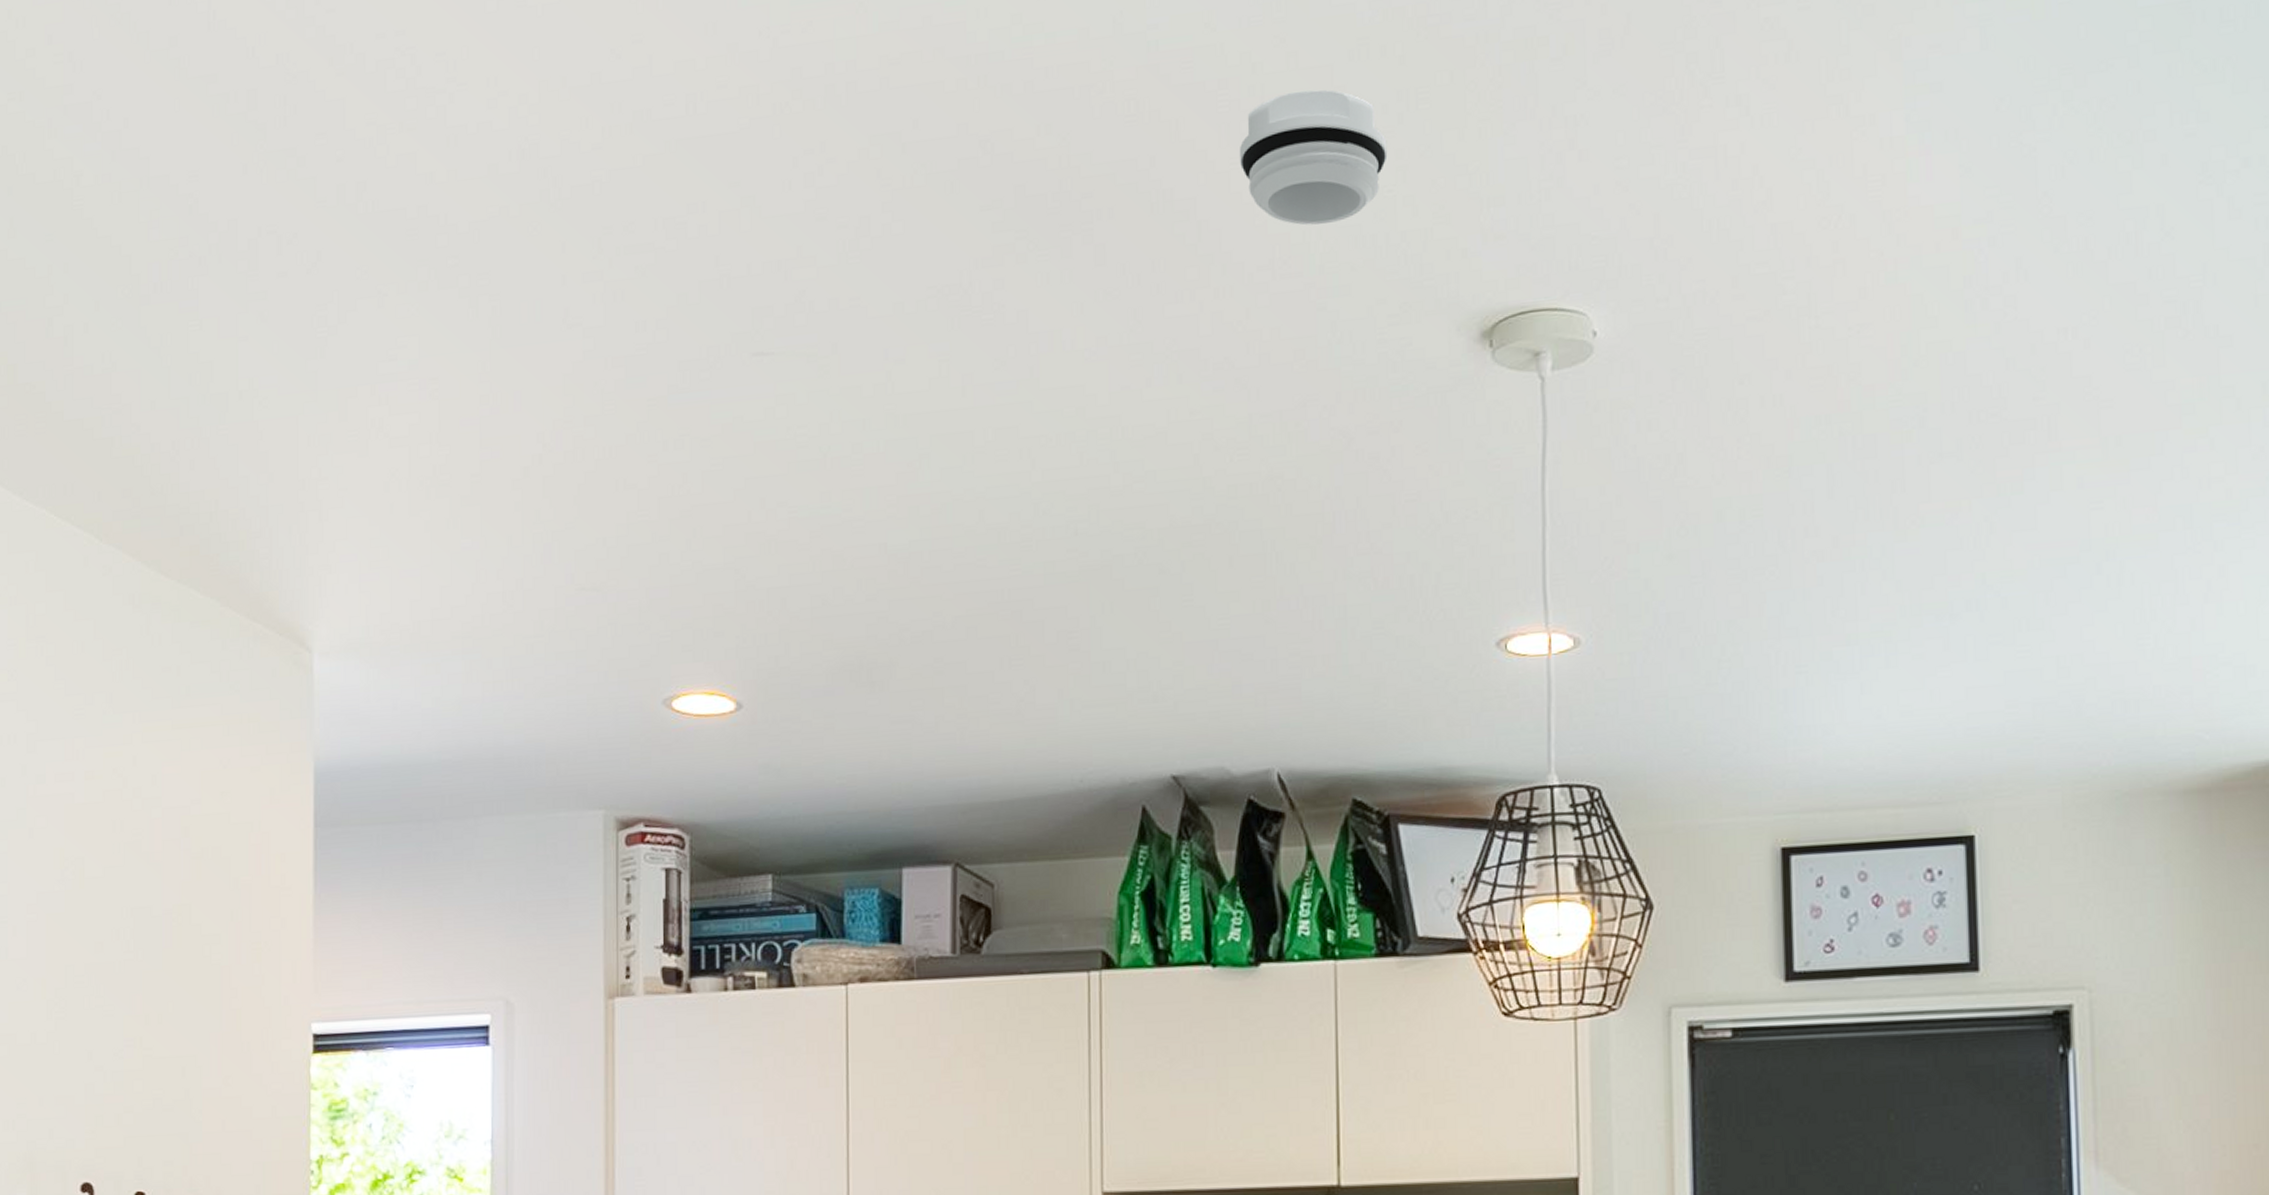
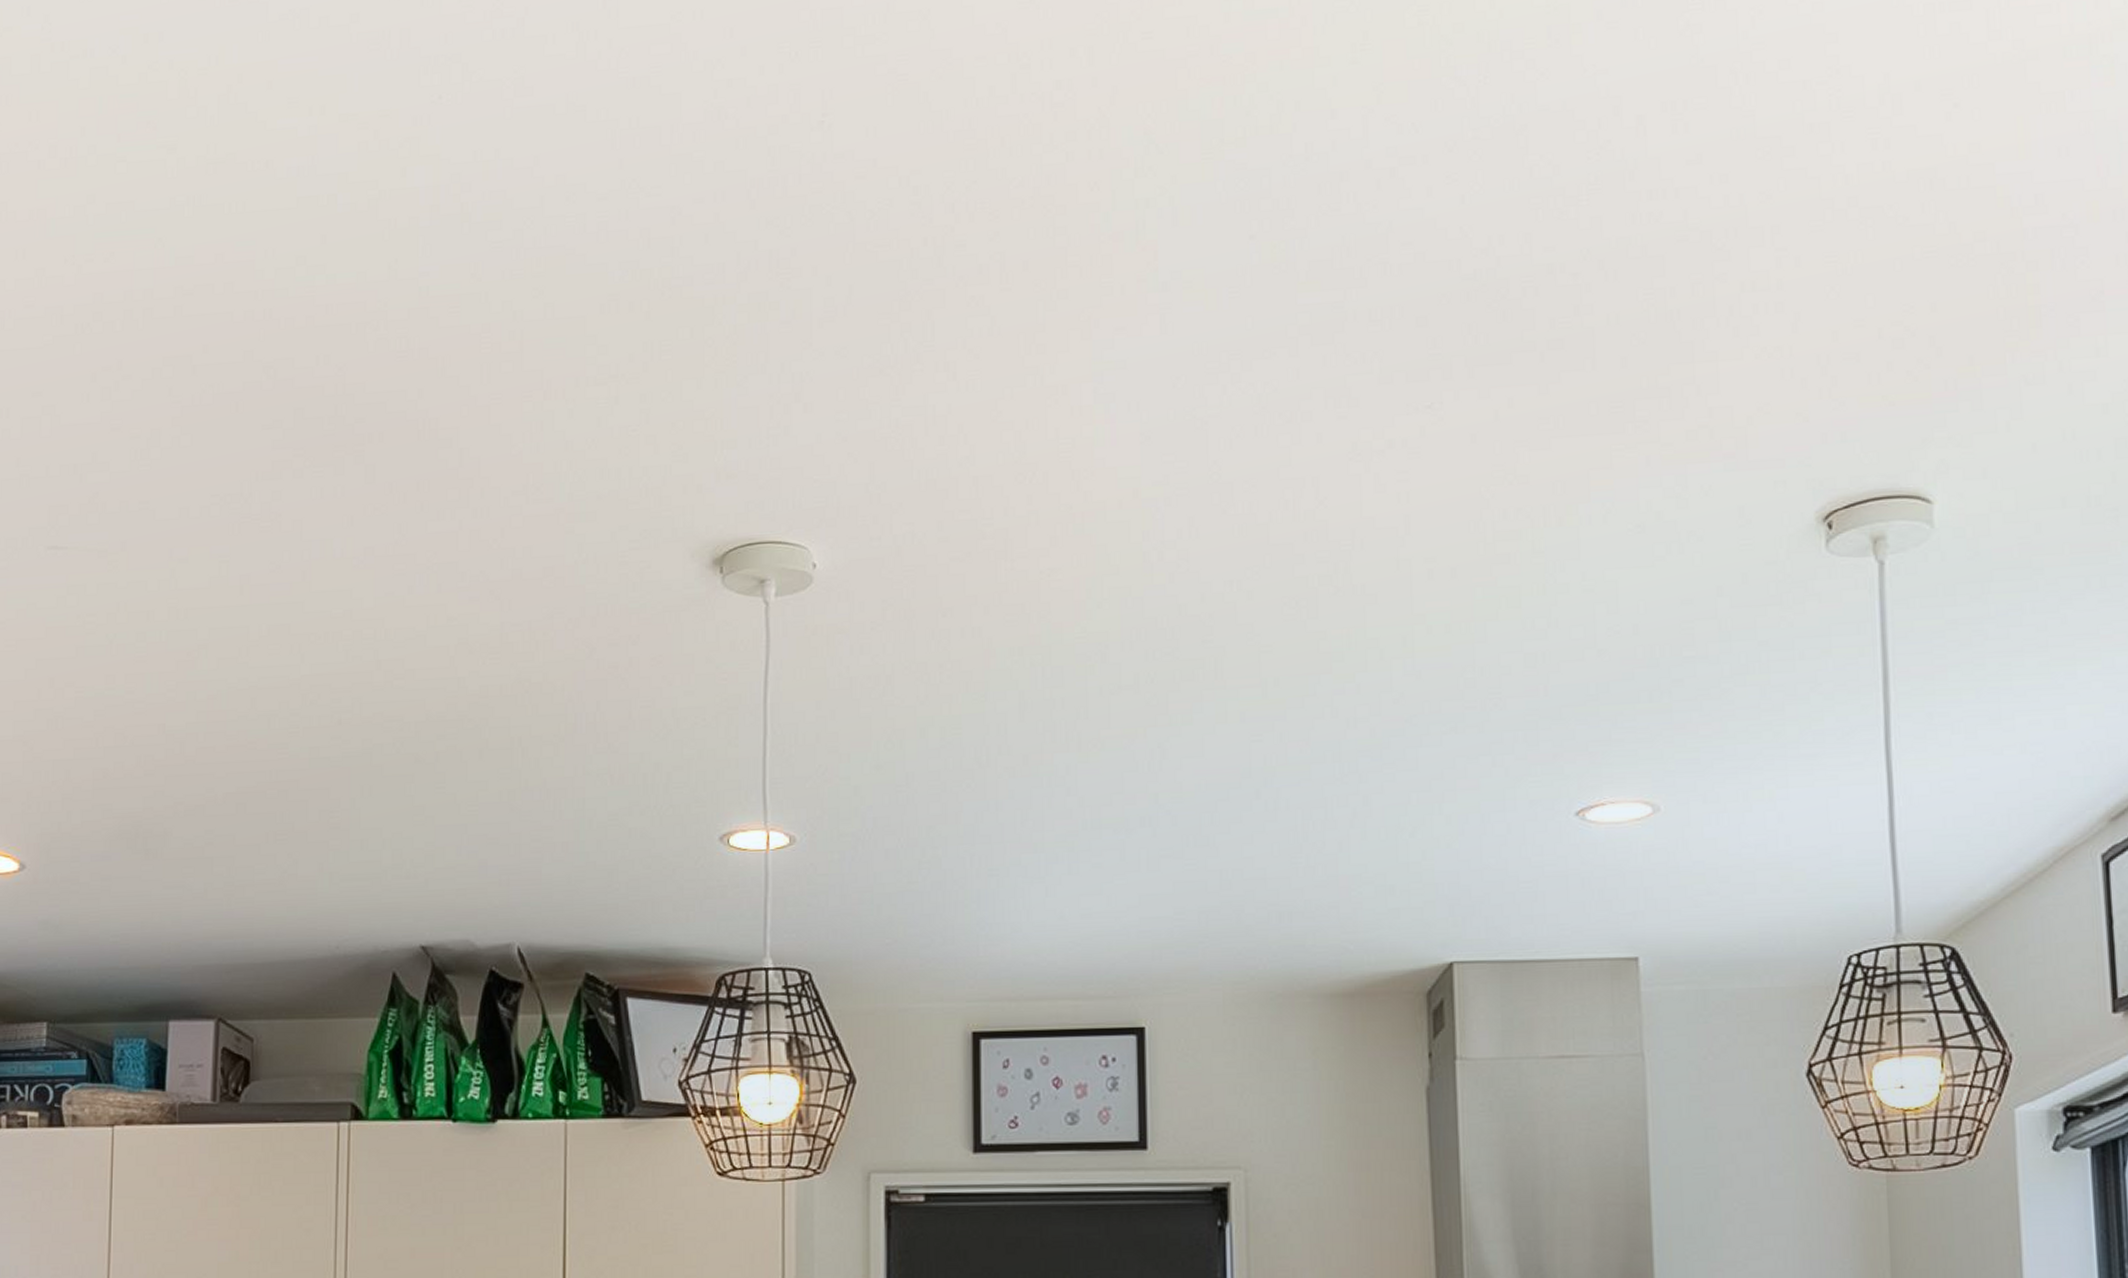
smoke detector: present [1239,89,1388,226] -> none [499,337,633,457]

